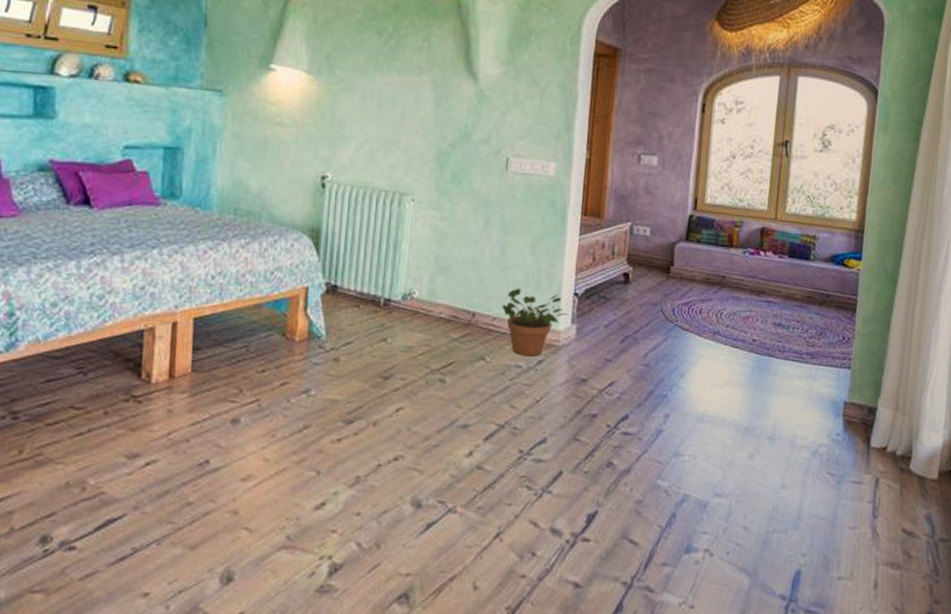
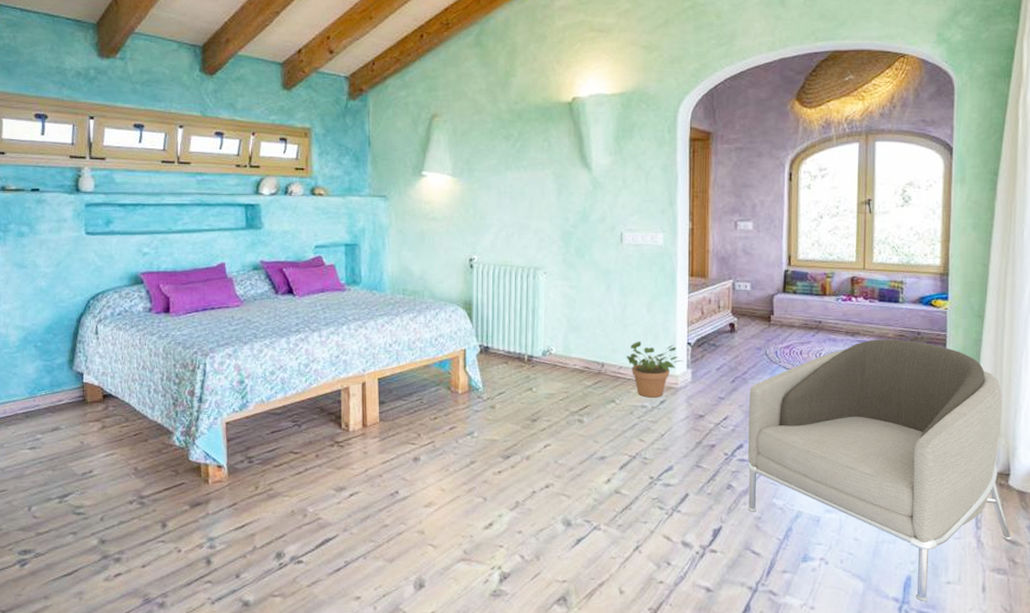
armchair: none [628,300,910,599] -> present [747,339,1011,601]

